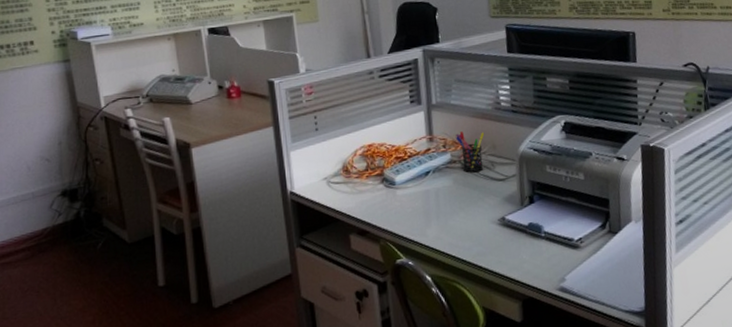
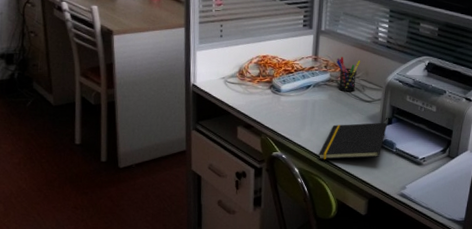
notepad: none [451,202,529,260] -> present [318,122,387,159]

